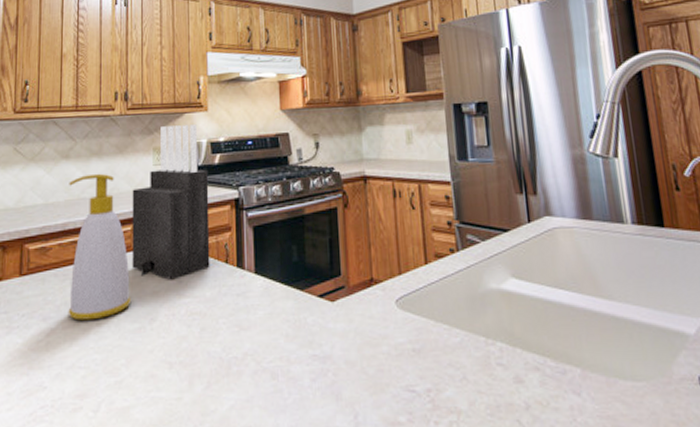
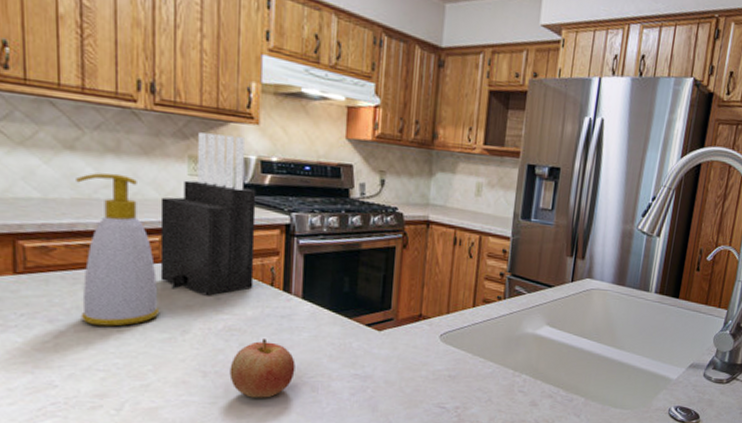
apple: none [193,321,254,390] -> present [229,339,295,398]

